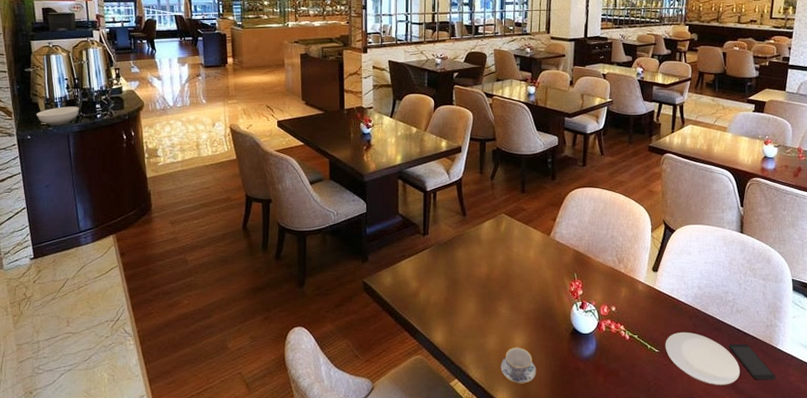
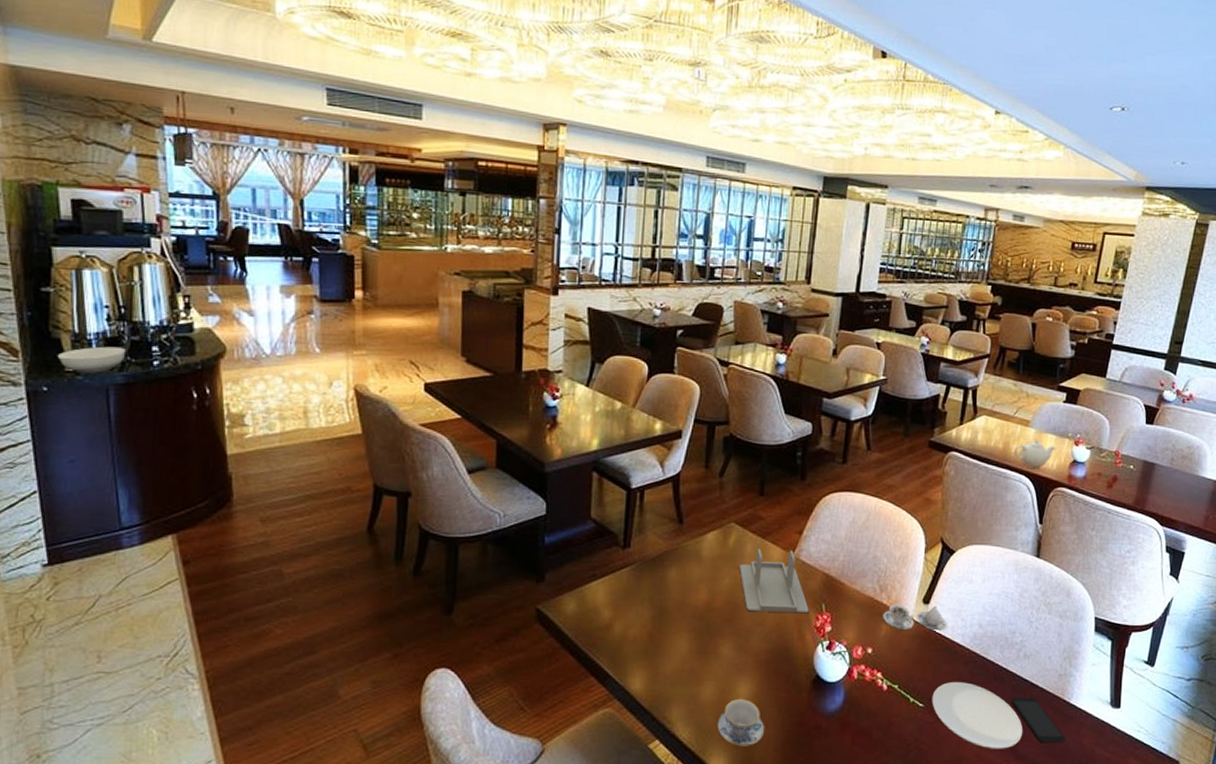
napkin holder: none [510,233,565,281] -> present [739,549,809,614]
cup set: none [622,272,674,293] -> present [883,605,949,631]
teapot: none [716,141,749,165] -> present [1014,439,1055,470]

